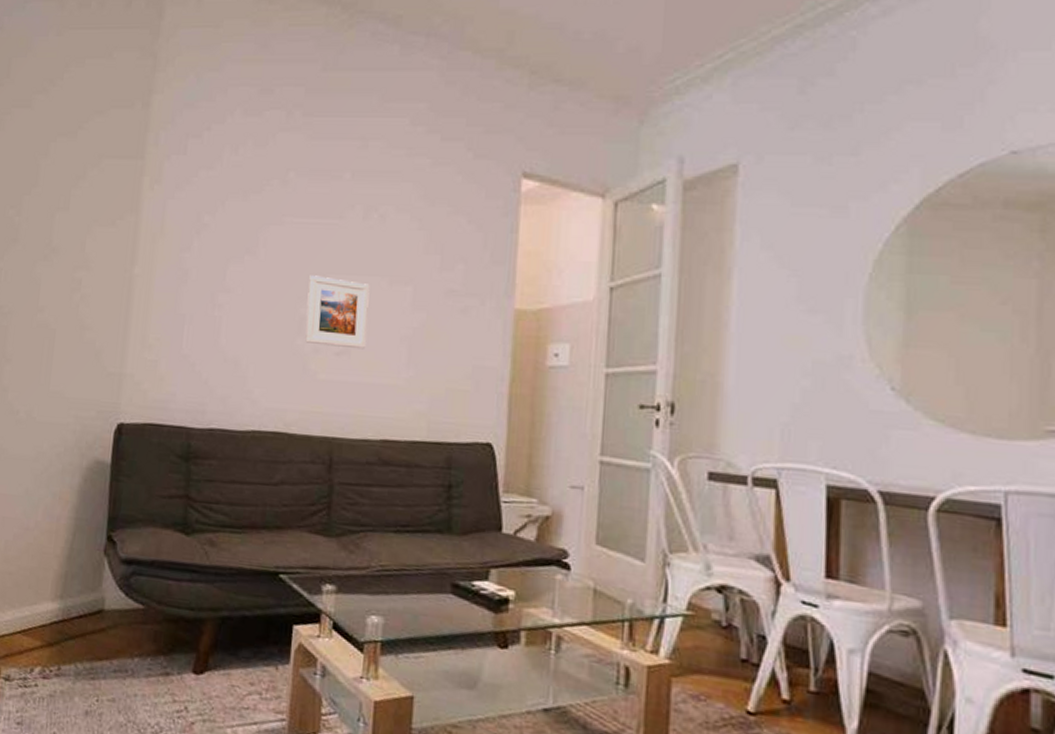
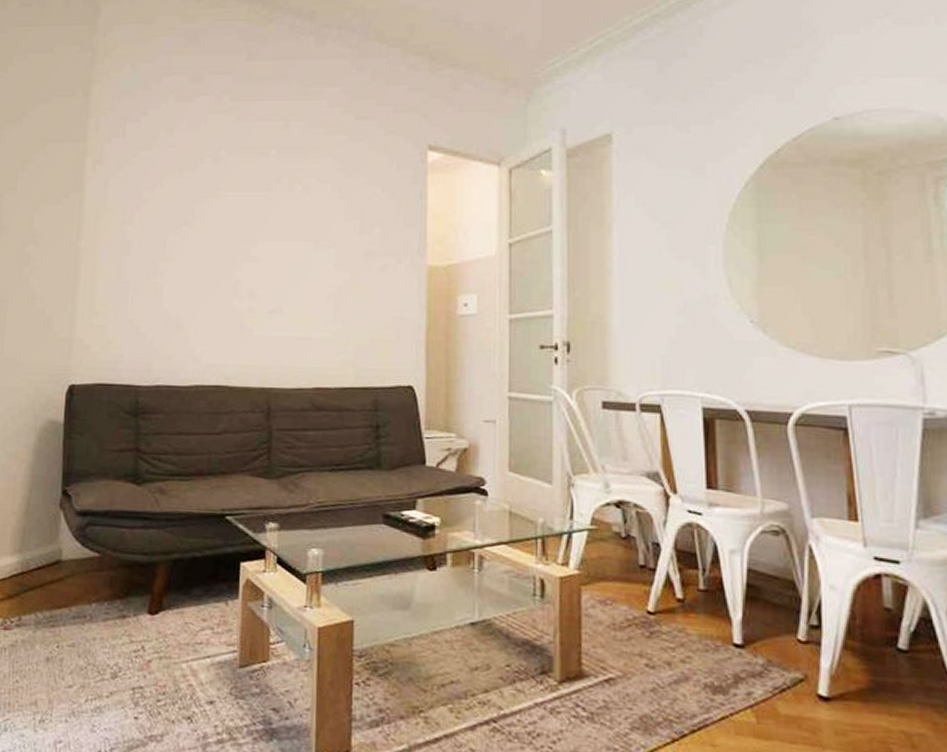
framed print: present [305,275,370,350] -> none [241,242,298,307]

